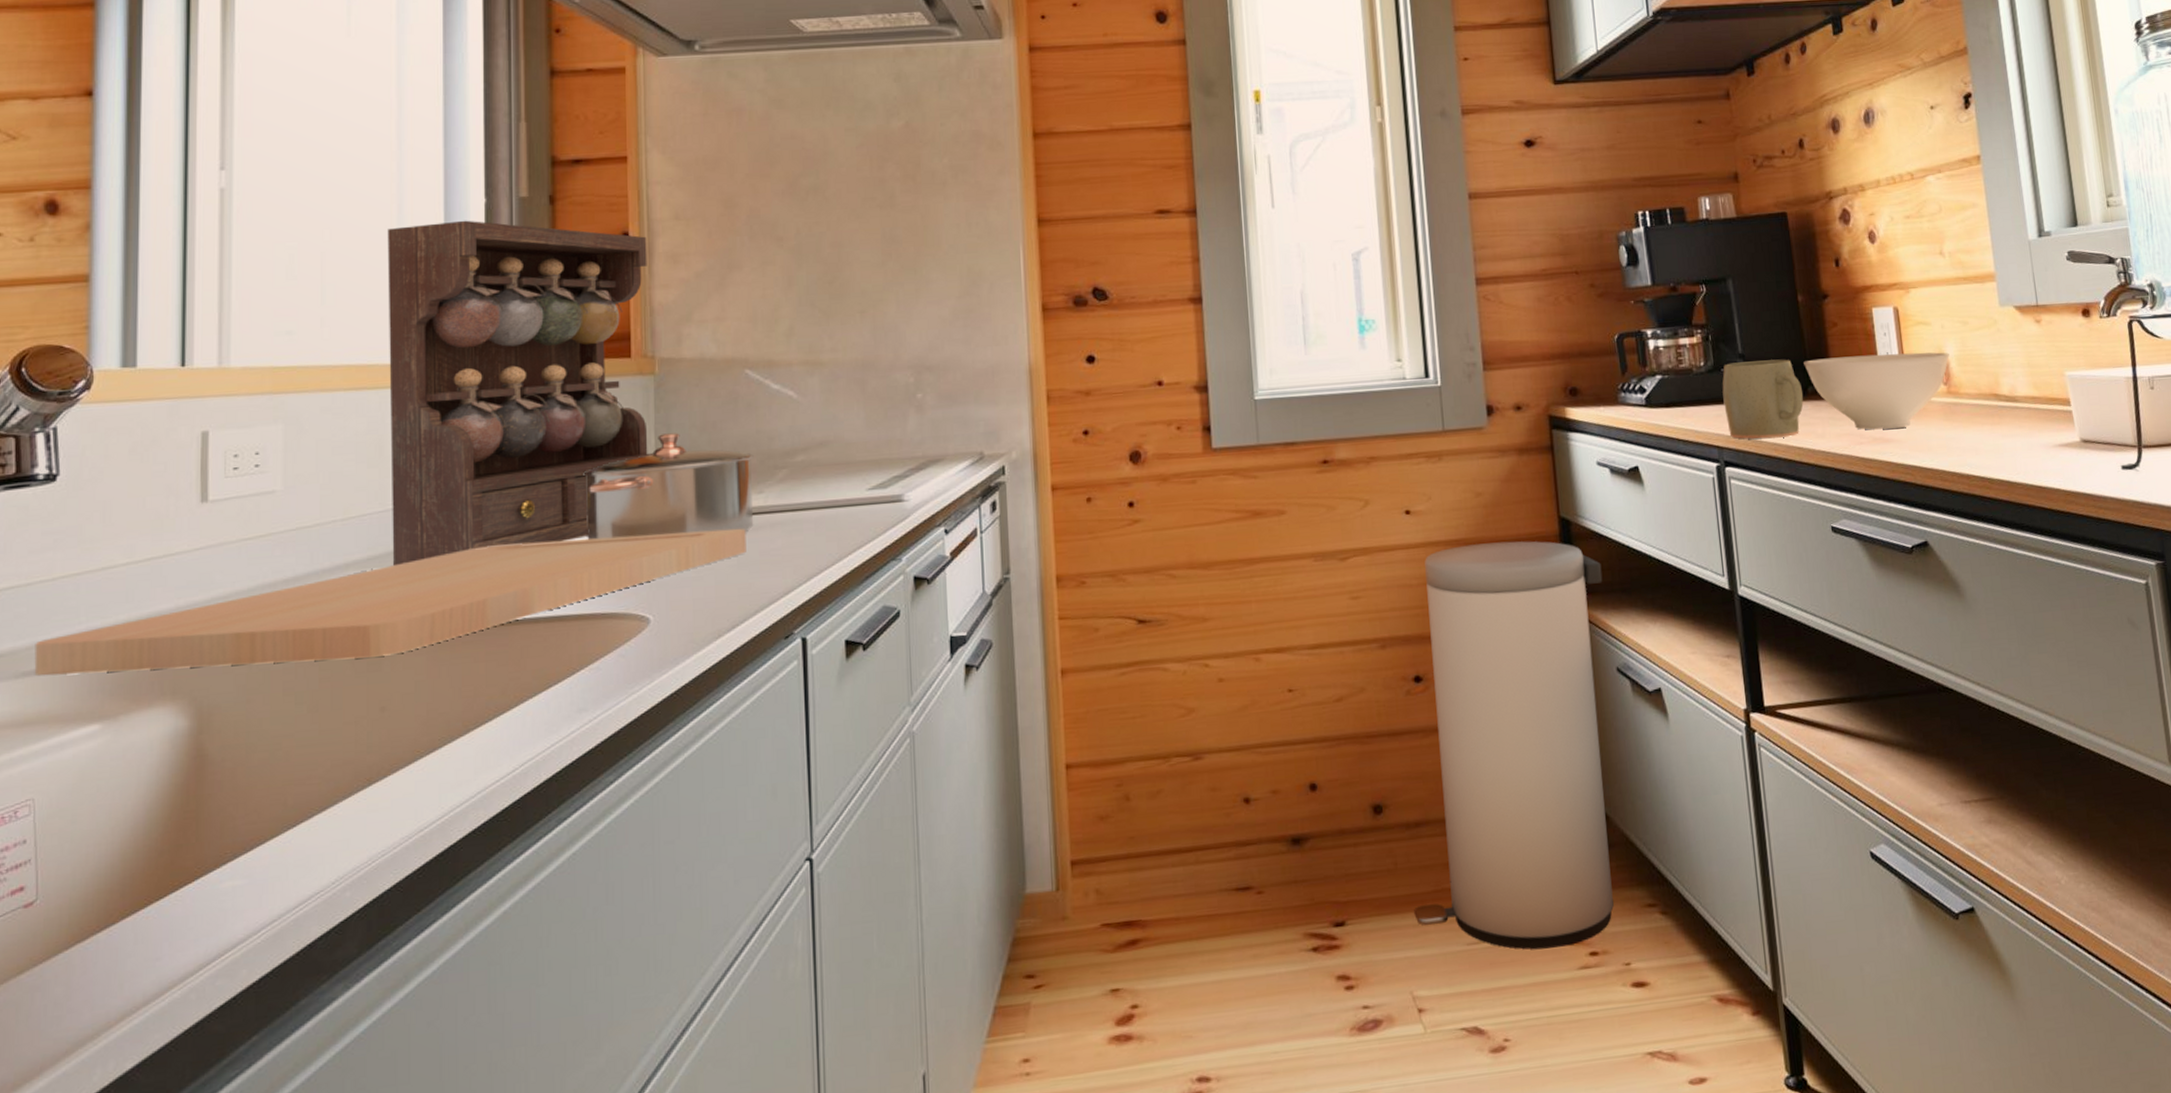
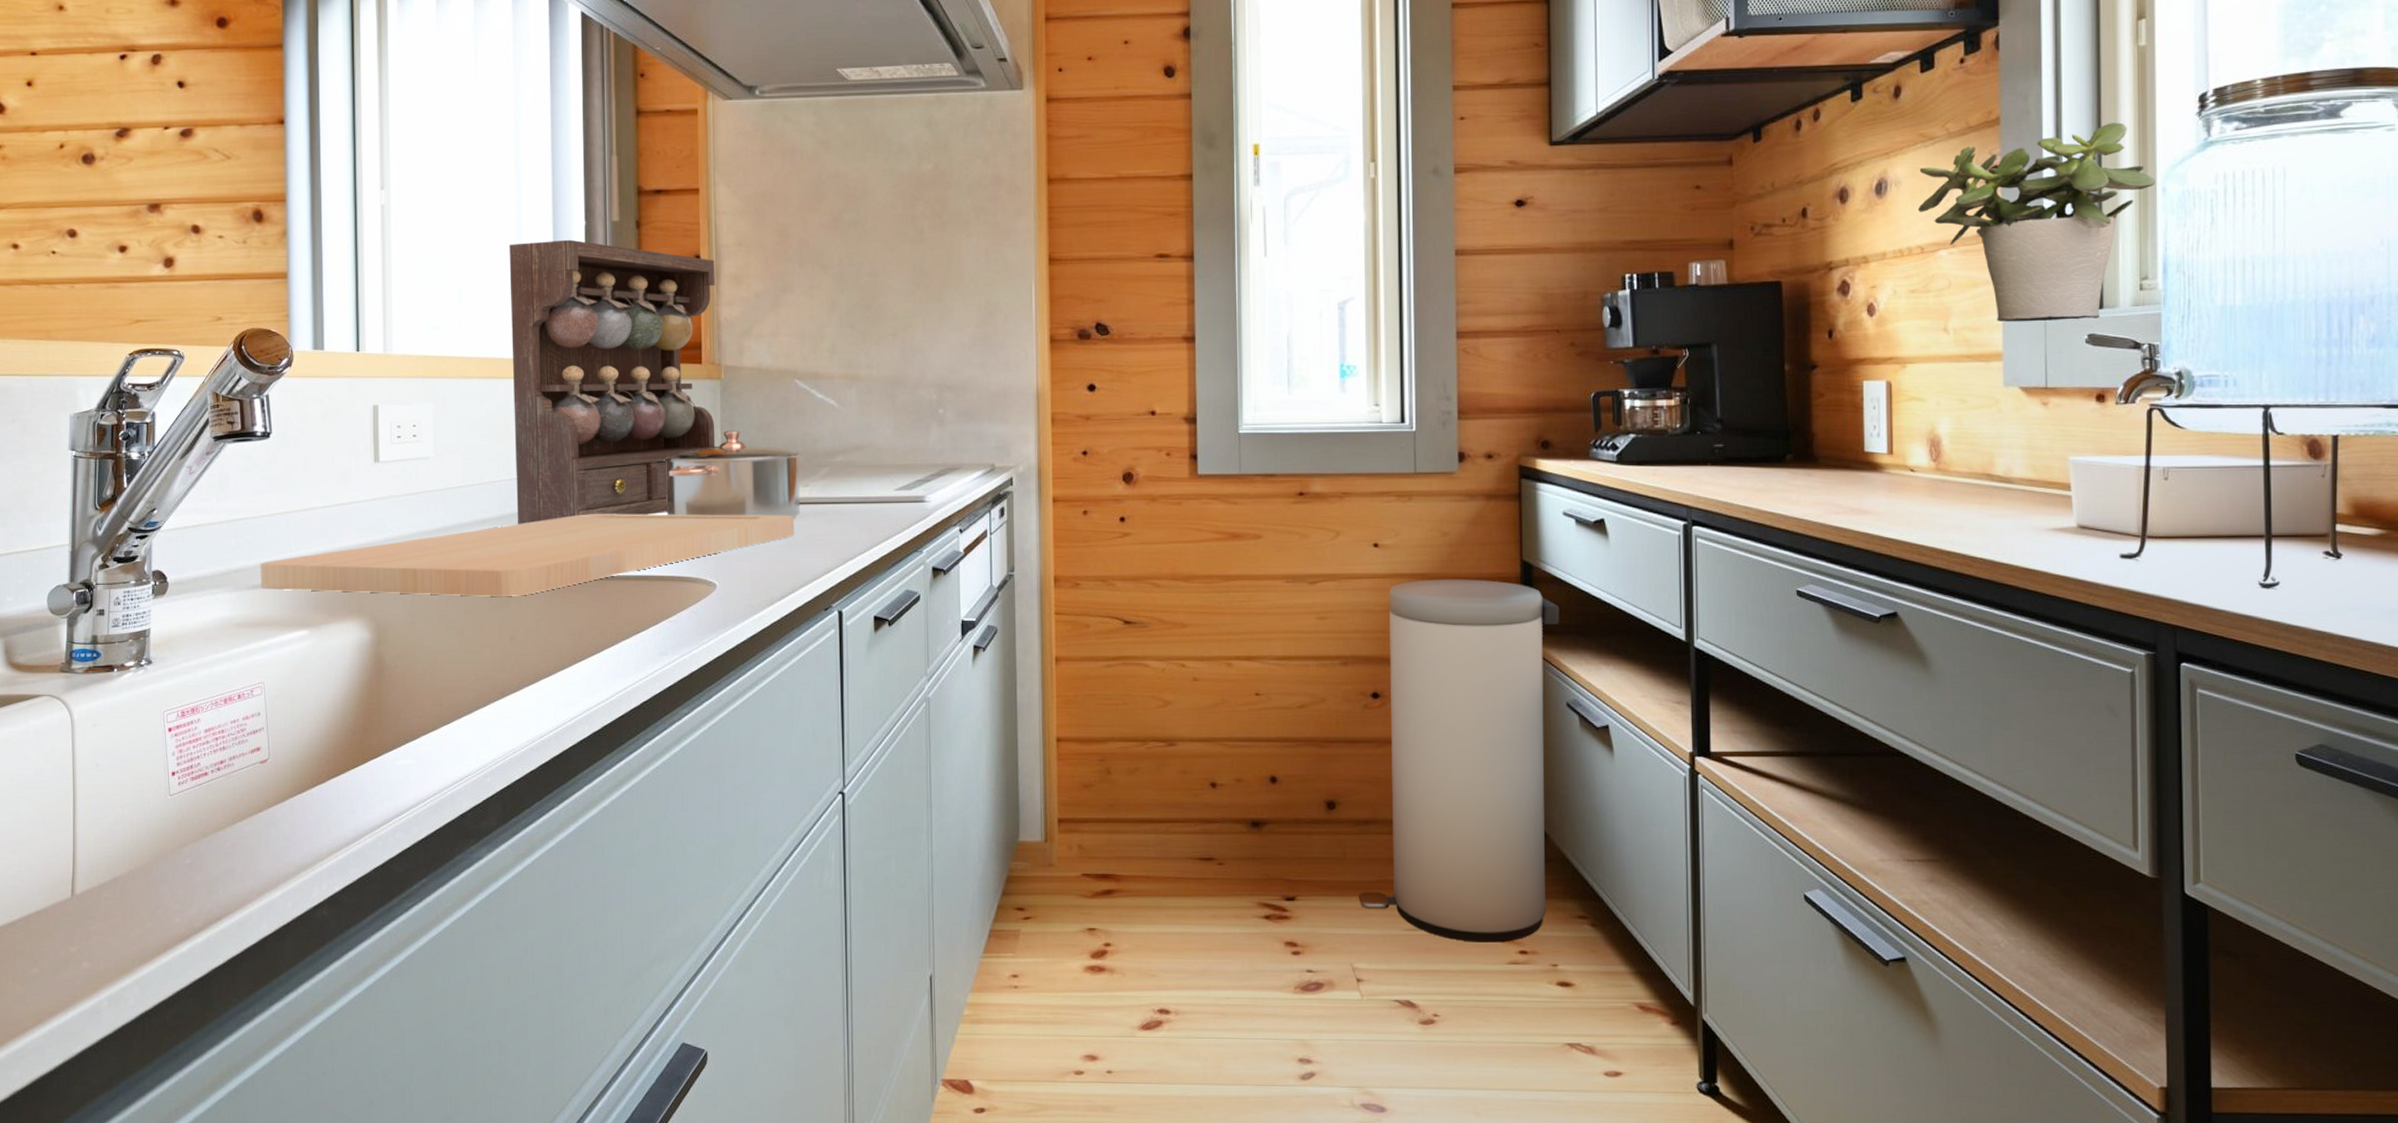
mug: present [1722,359,1804,439] -> none [1696,426,1780,502]
bowl: present [1803,352,1950,430] -> none [1784,427,1942,501]
potted plant: none [1901,49,2109,244] -> present [1917,122,2156,322]

